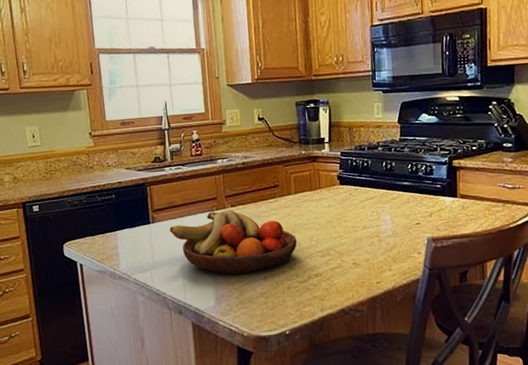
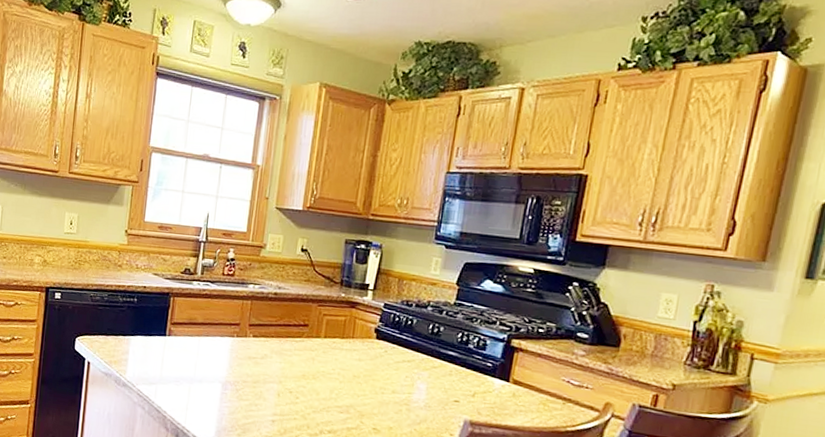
fruit bowl: present [170,210,297,275] -> none [184,337,316,413]

